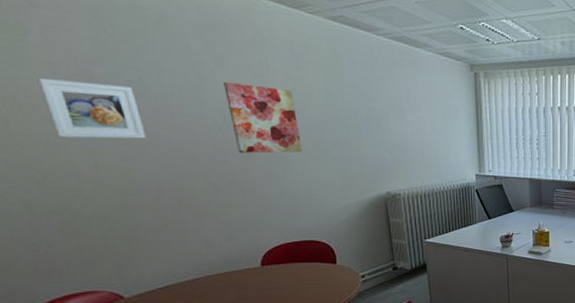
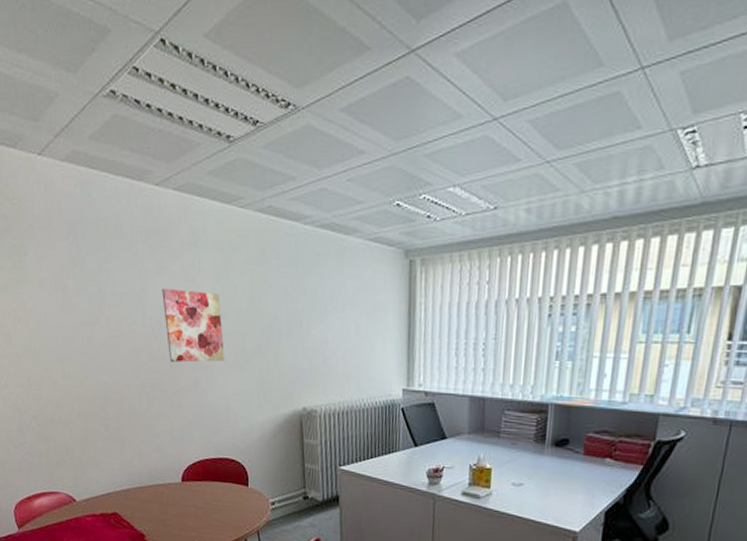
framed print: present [37,78,146,139] -> none [31,294,100,349]

